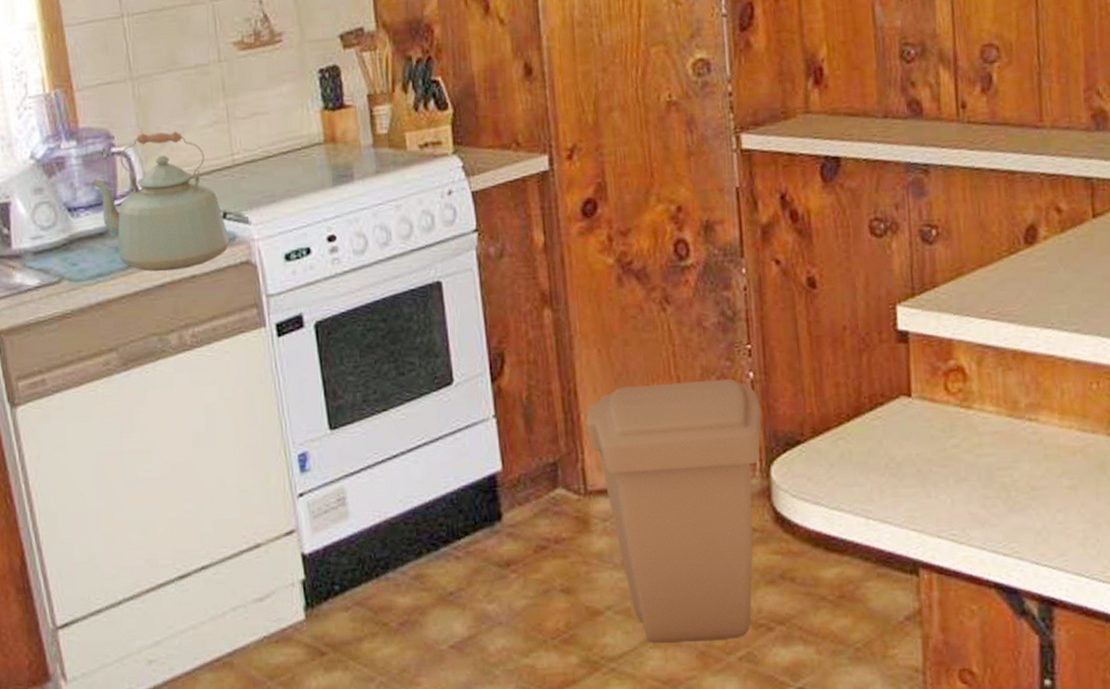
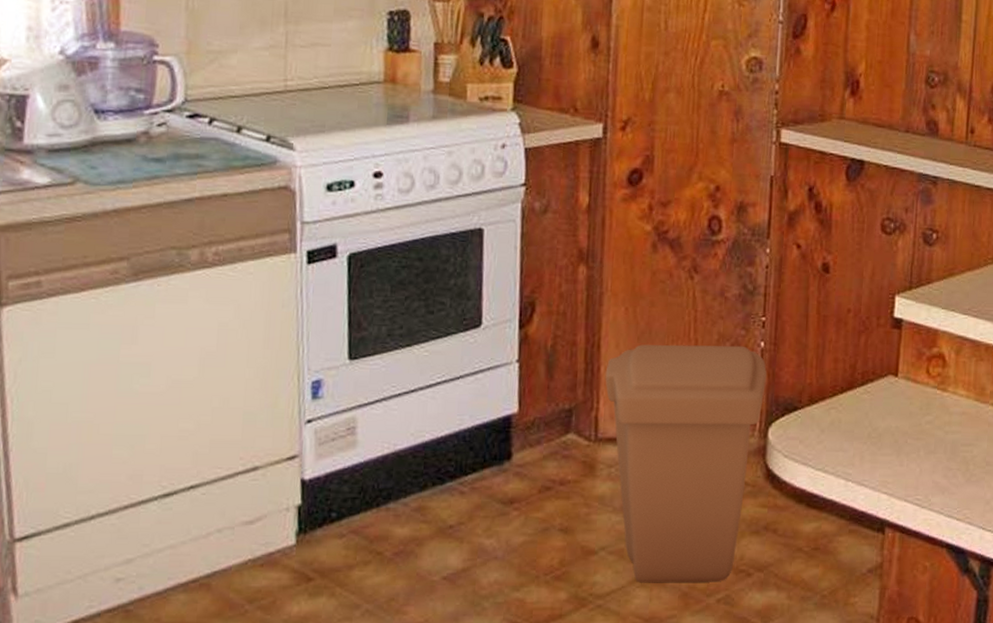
kettle: present [92,132,230,272] -> none [126,46,270,187]

